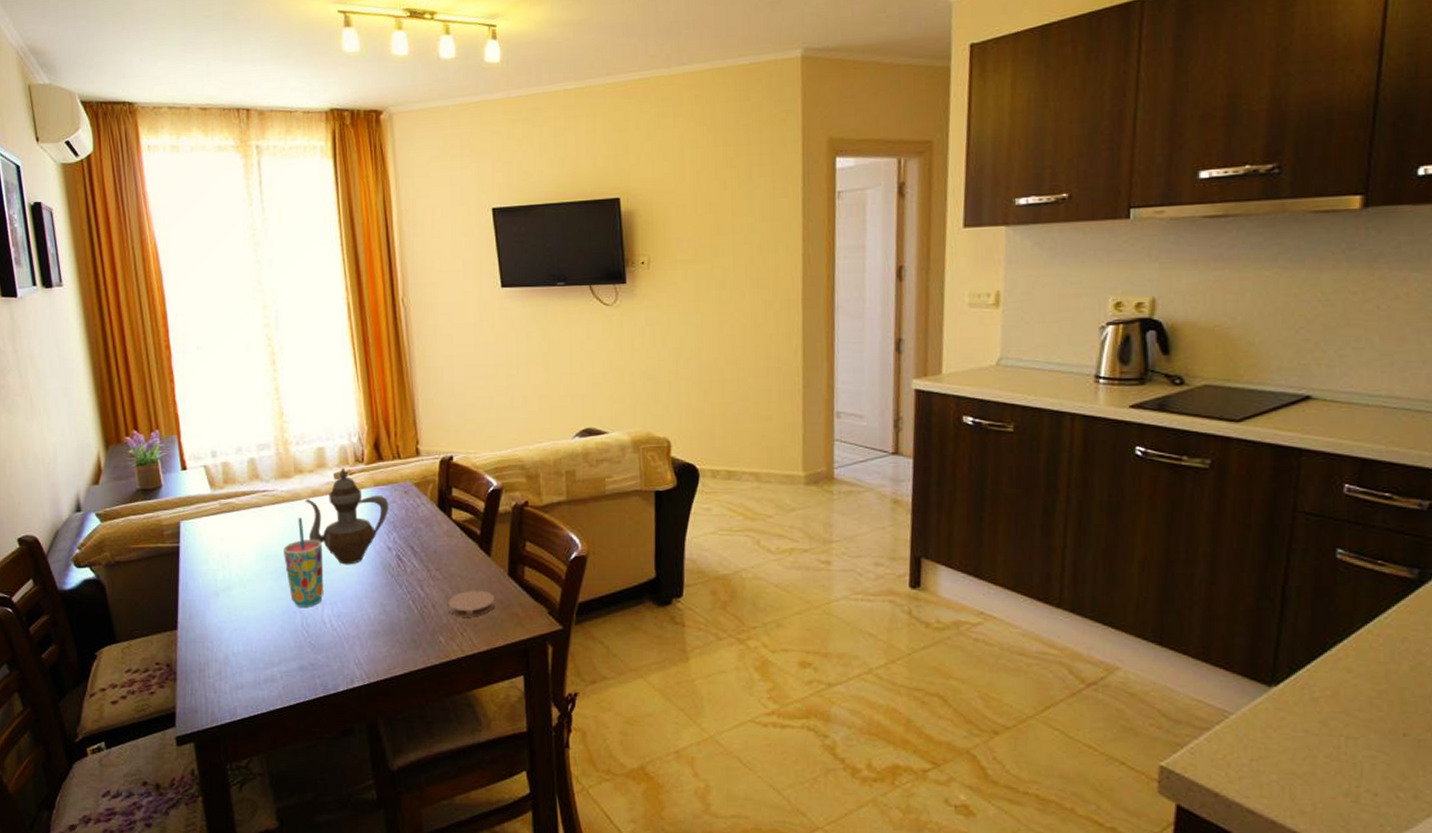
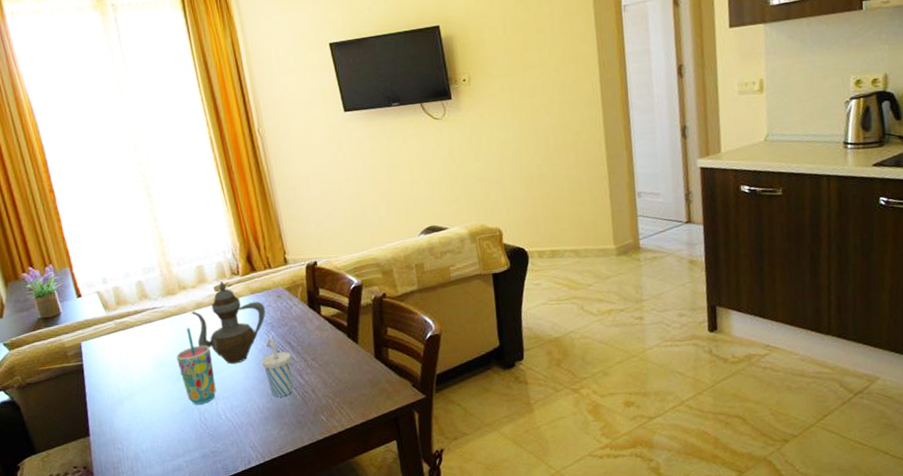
cup: none [377,538,412,610] -> present [261,337,293,398]
coaster: present [448,590,495,617] -> none [325,372,366,398]

